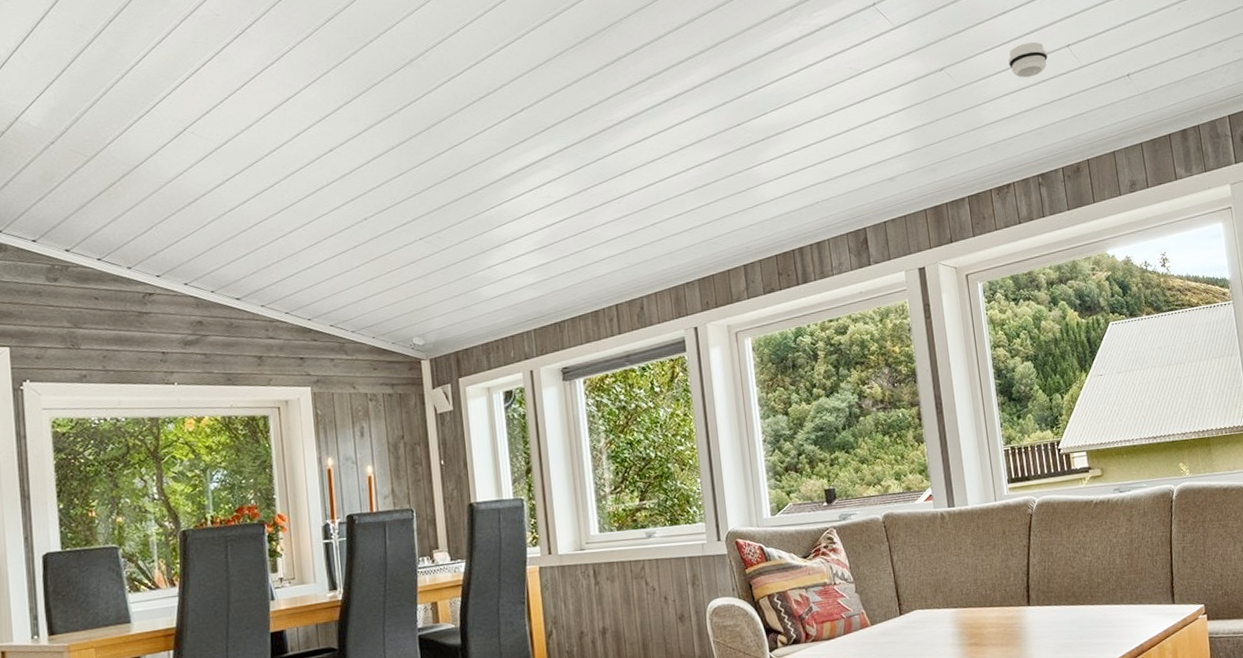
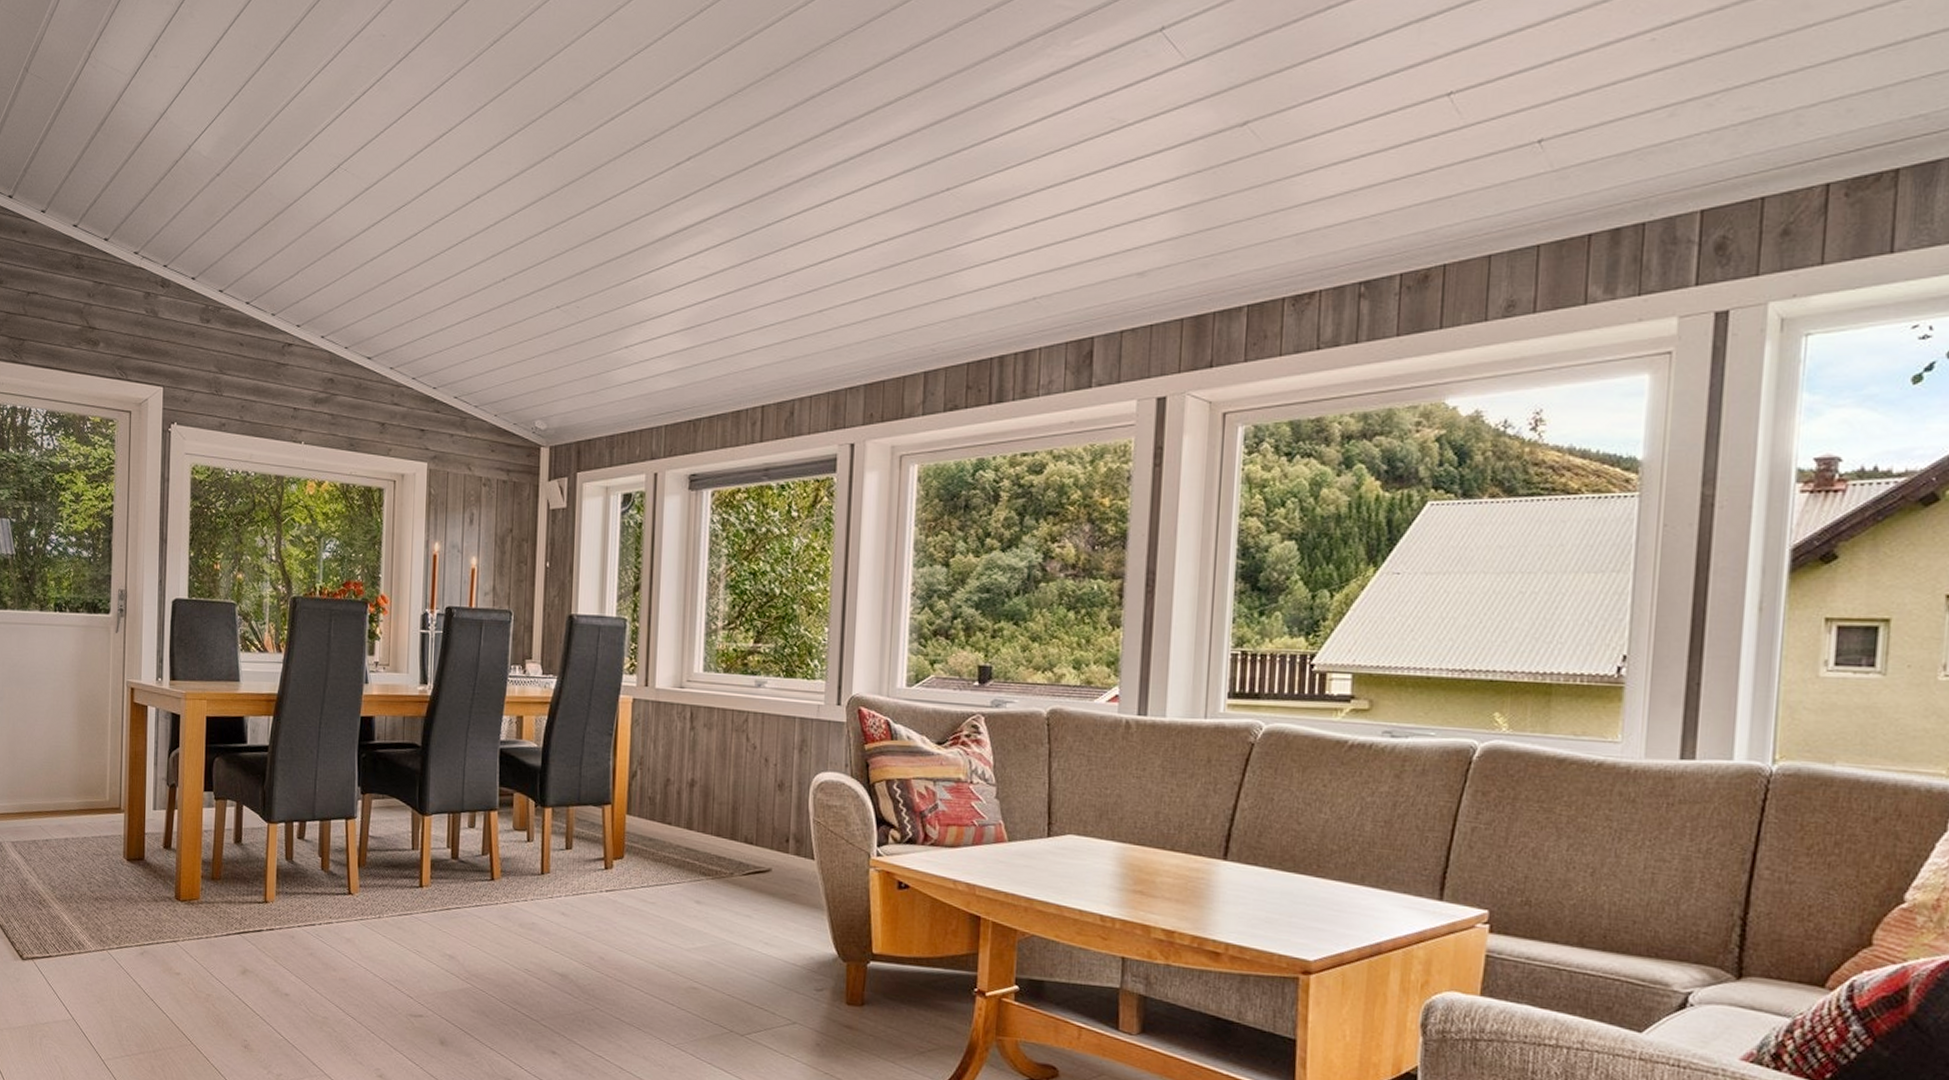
smoke detector: present [1008,42,1048,78] -> none [1348,87,1414,140]

